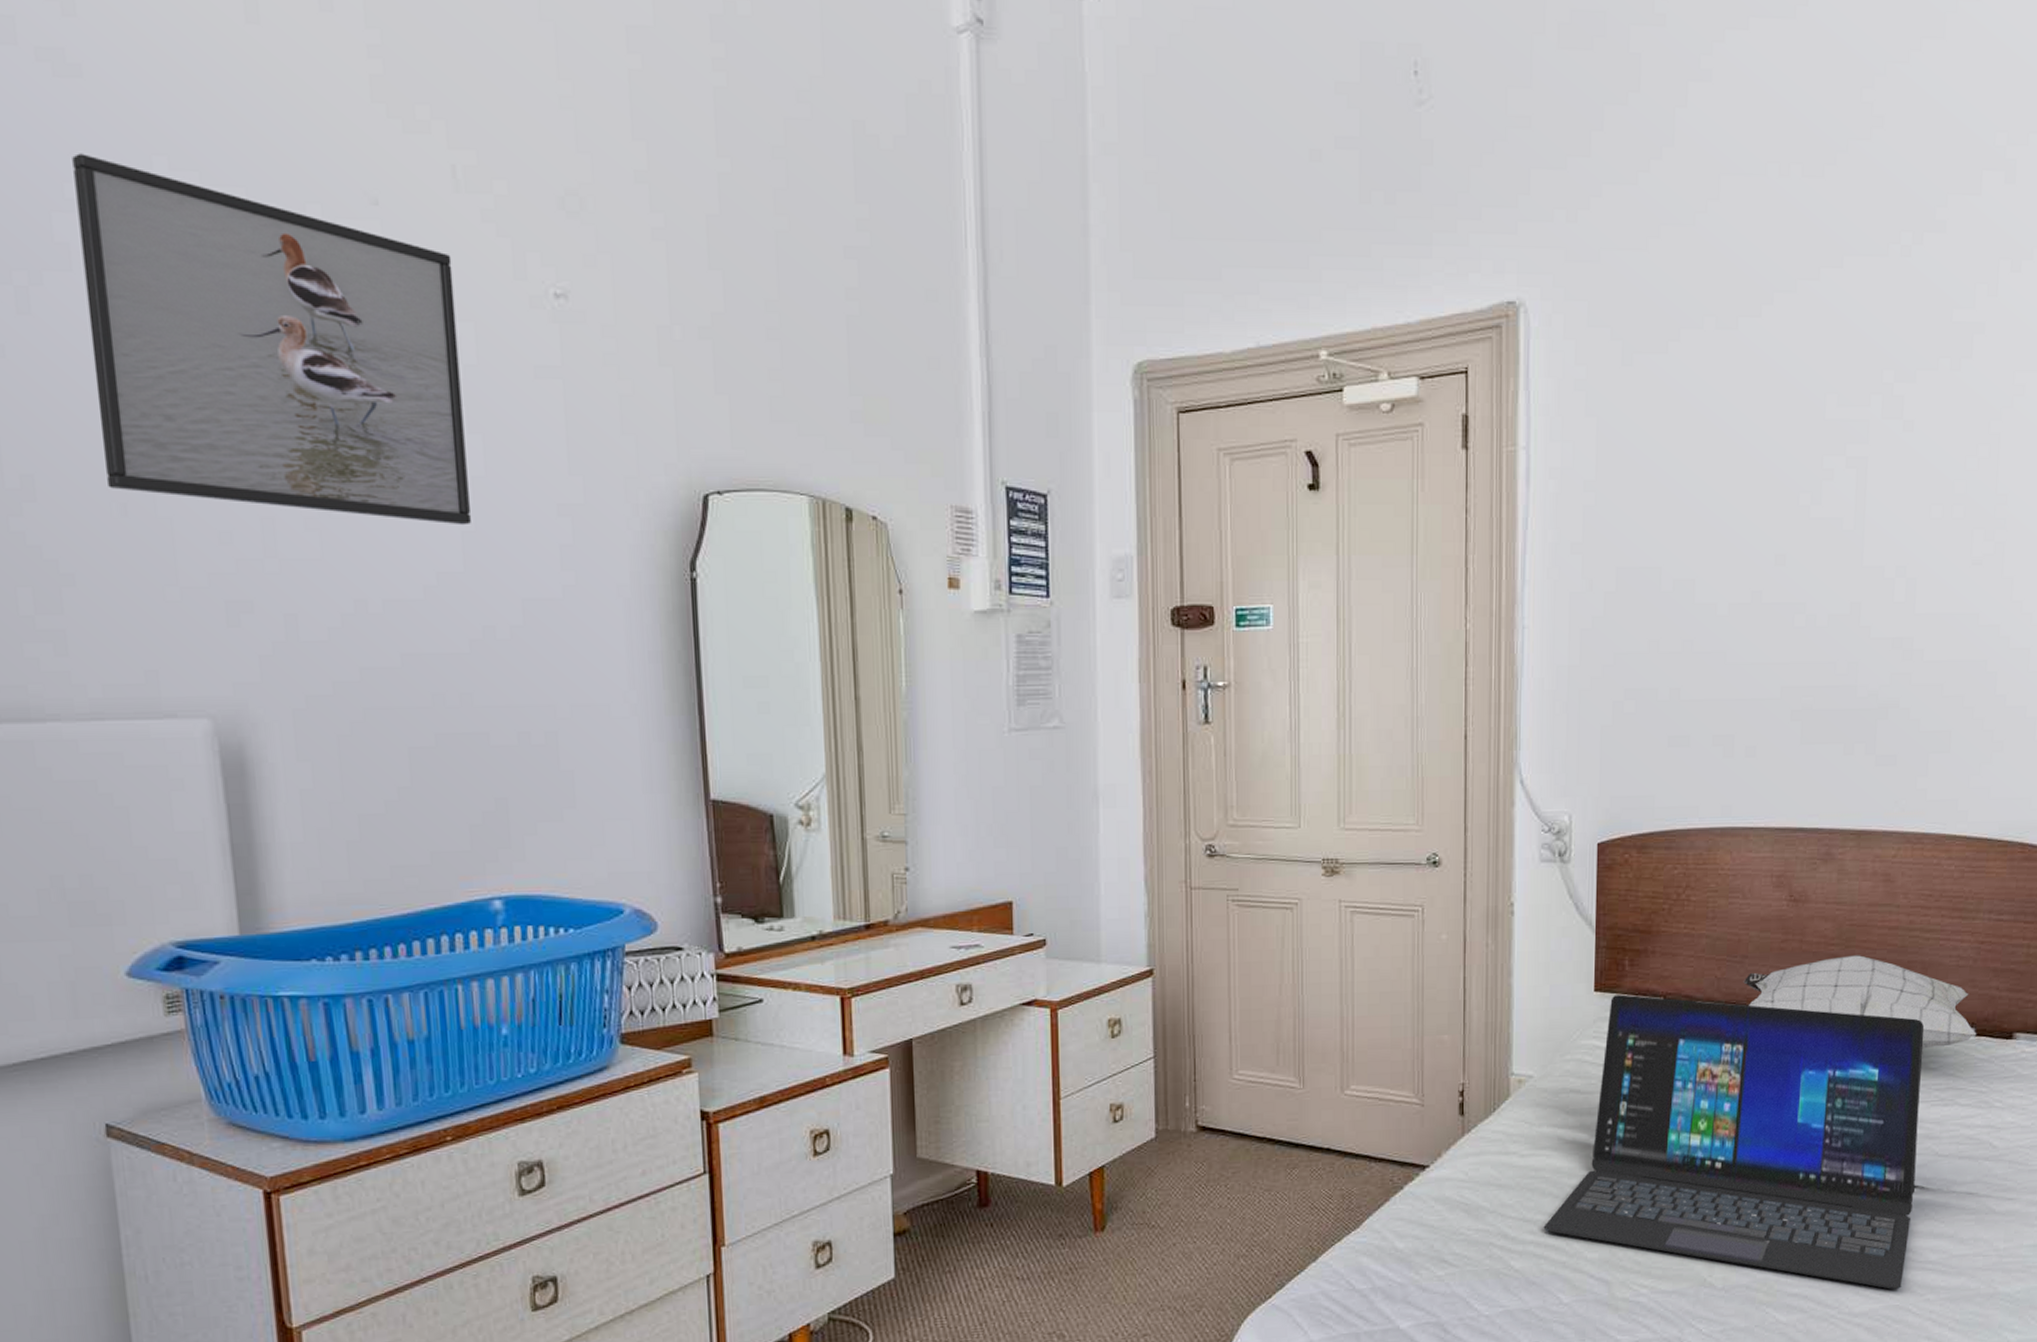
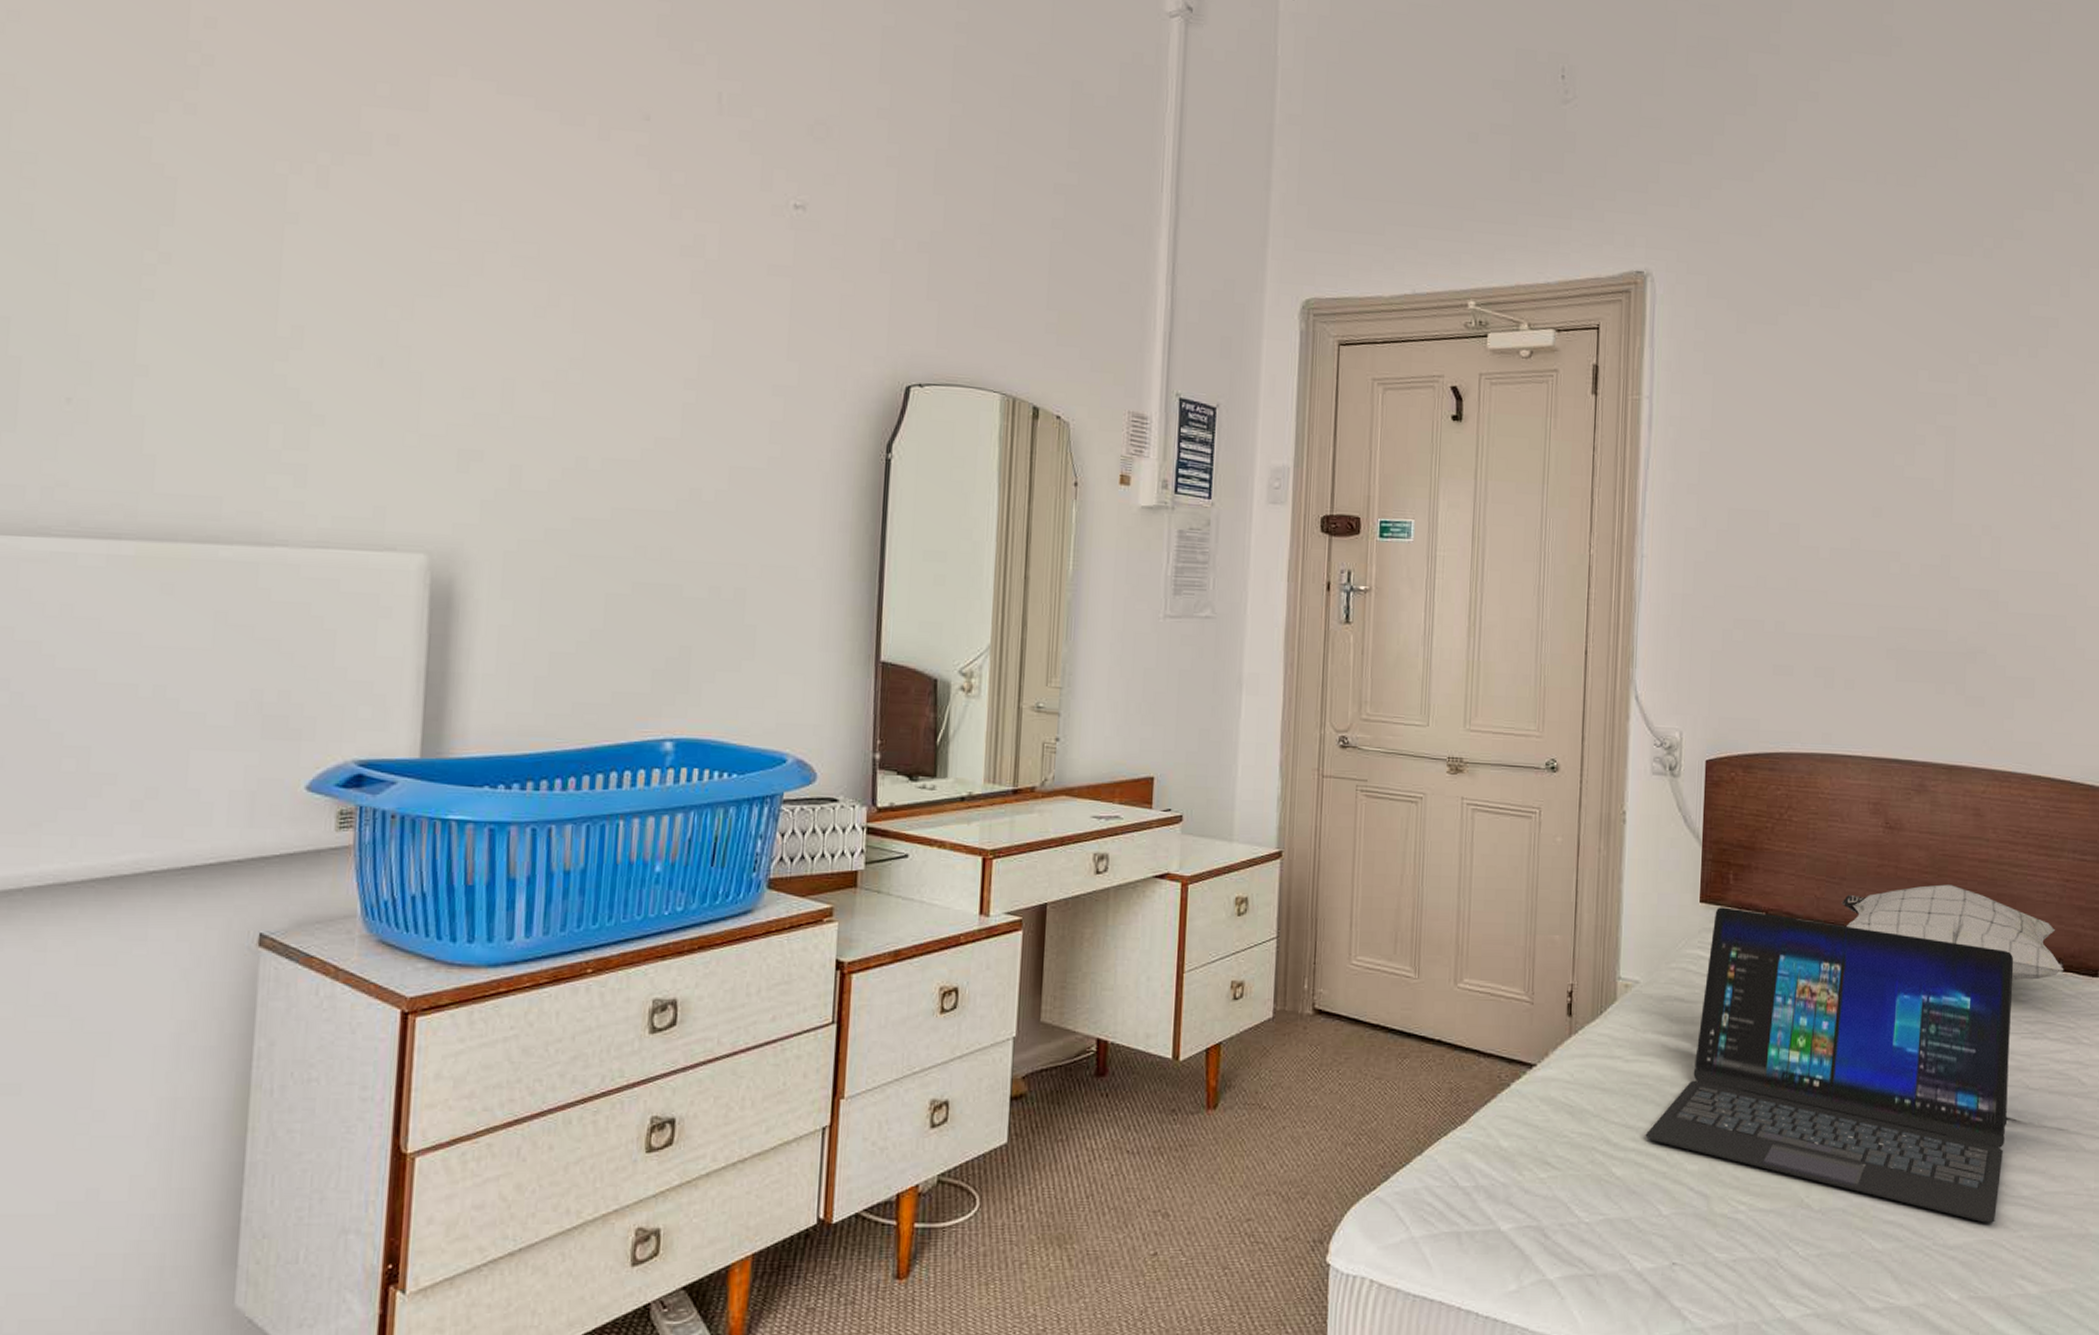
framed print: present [72,153,471,526] -> none [370,60,708,398]

